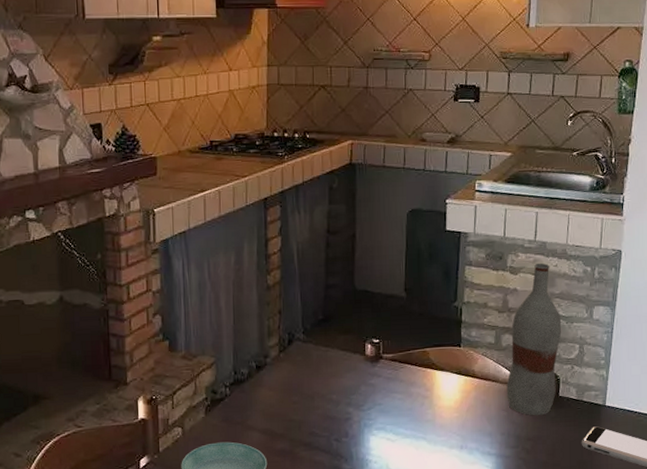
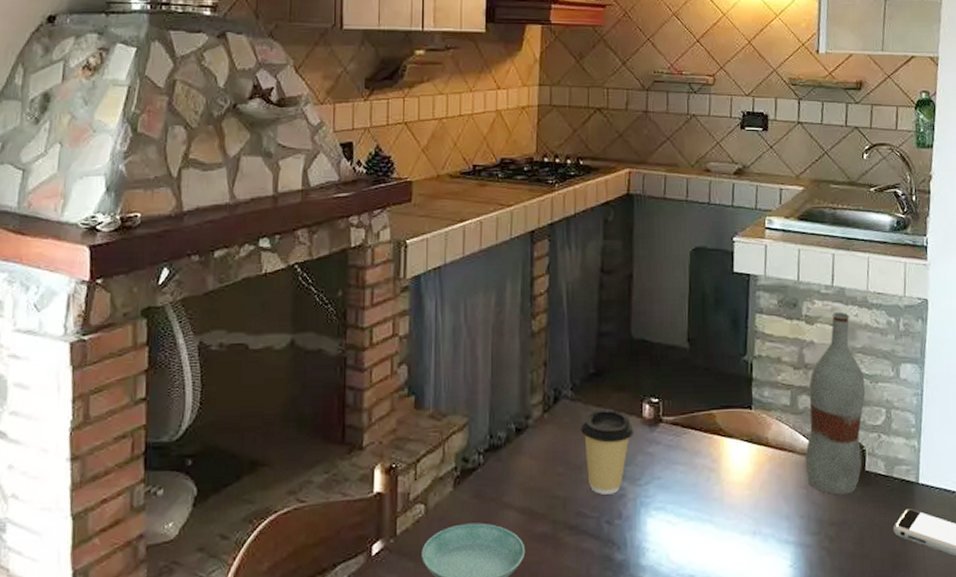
coffee cup: none [311,349,358,418] -> present [580,409,634,495]

